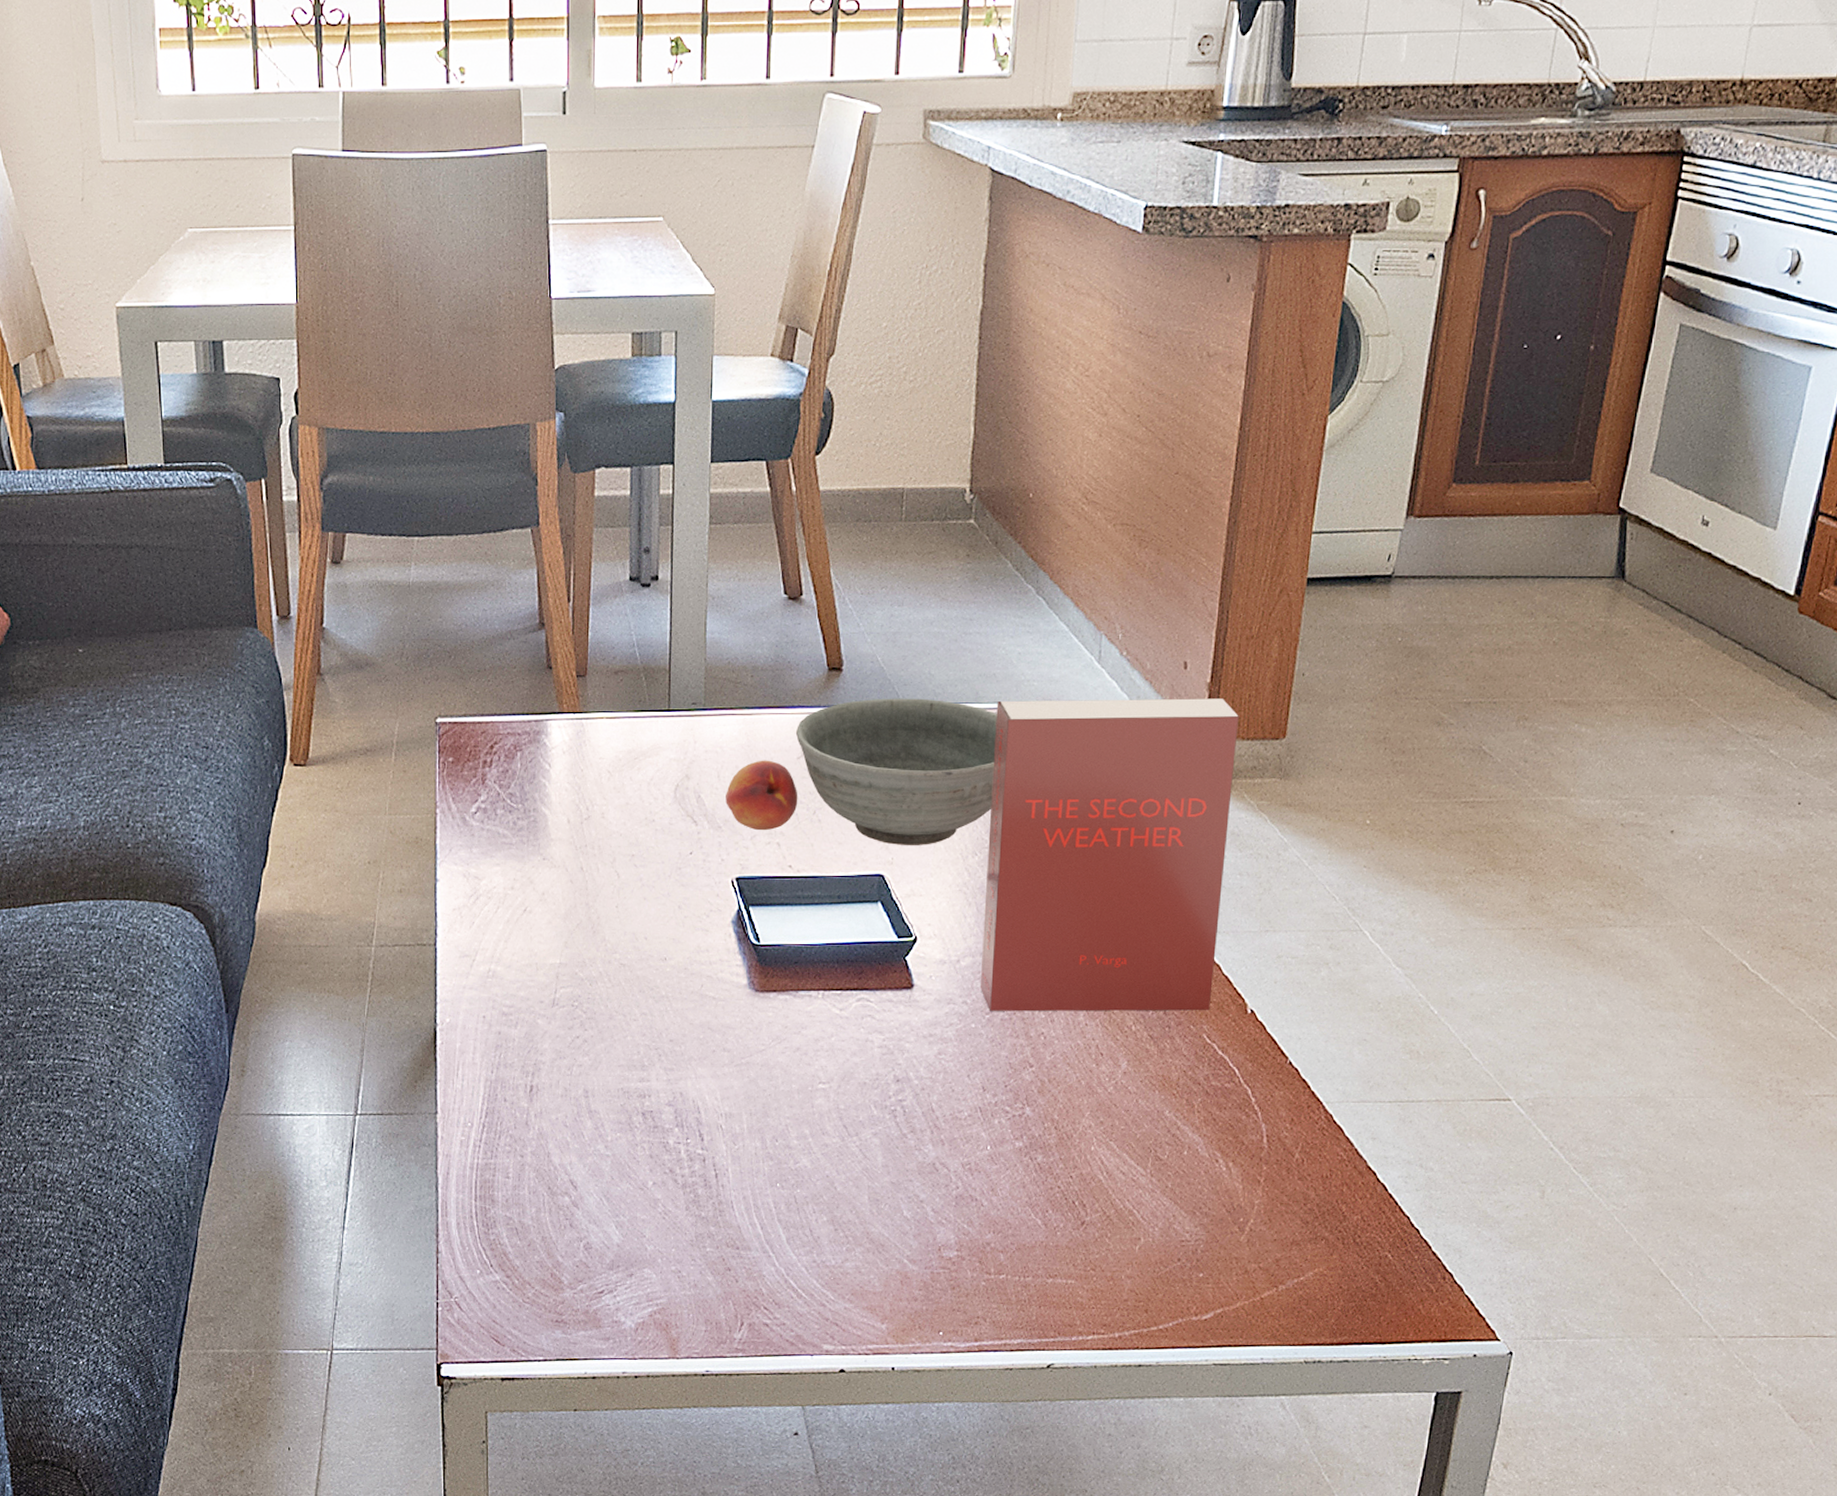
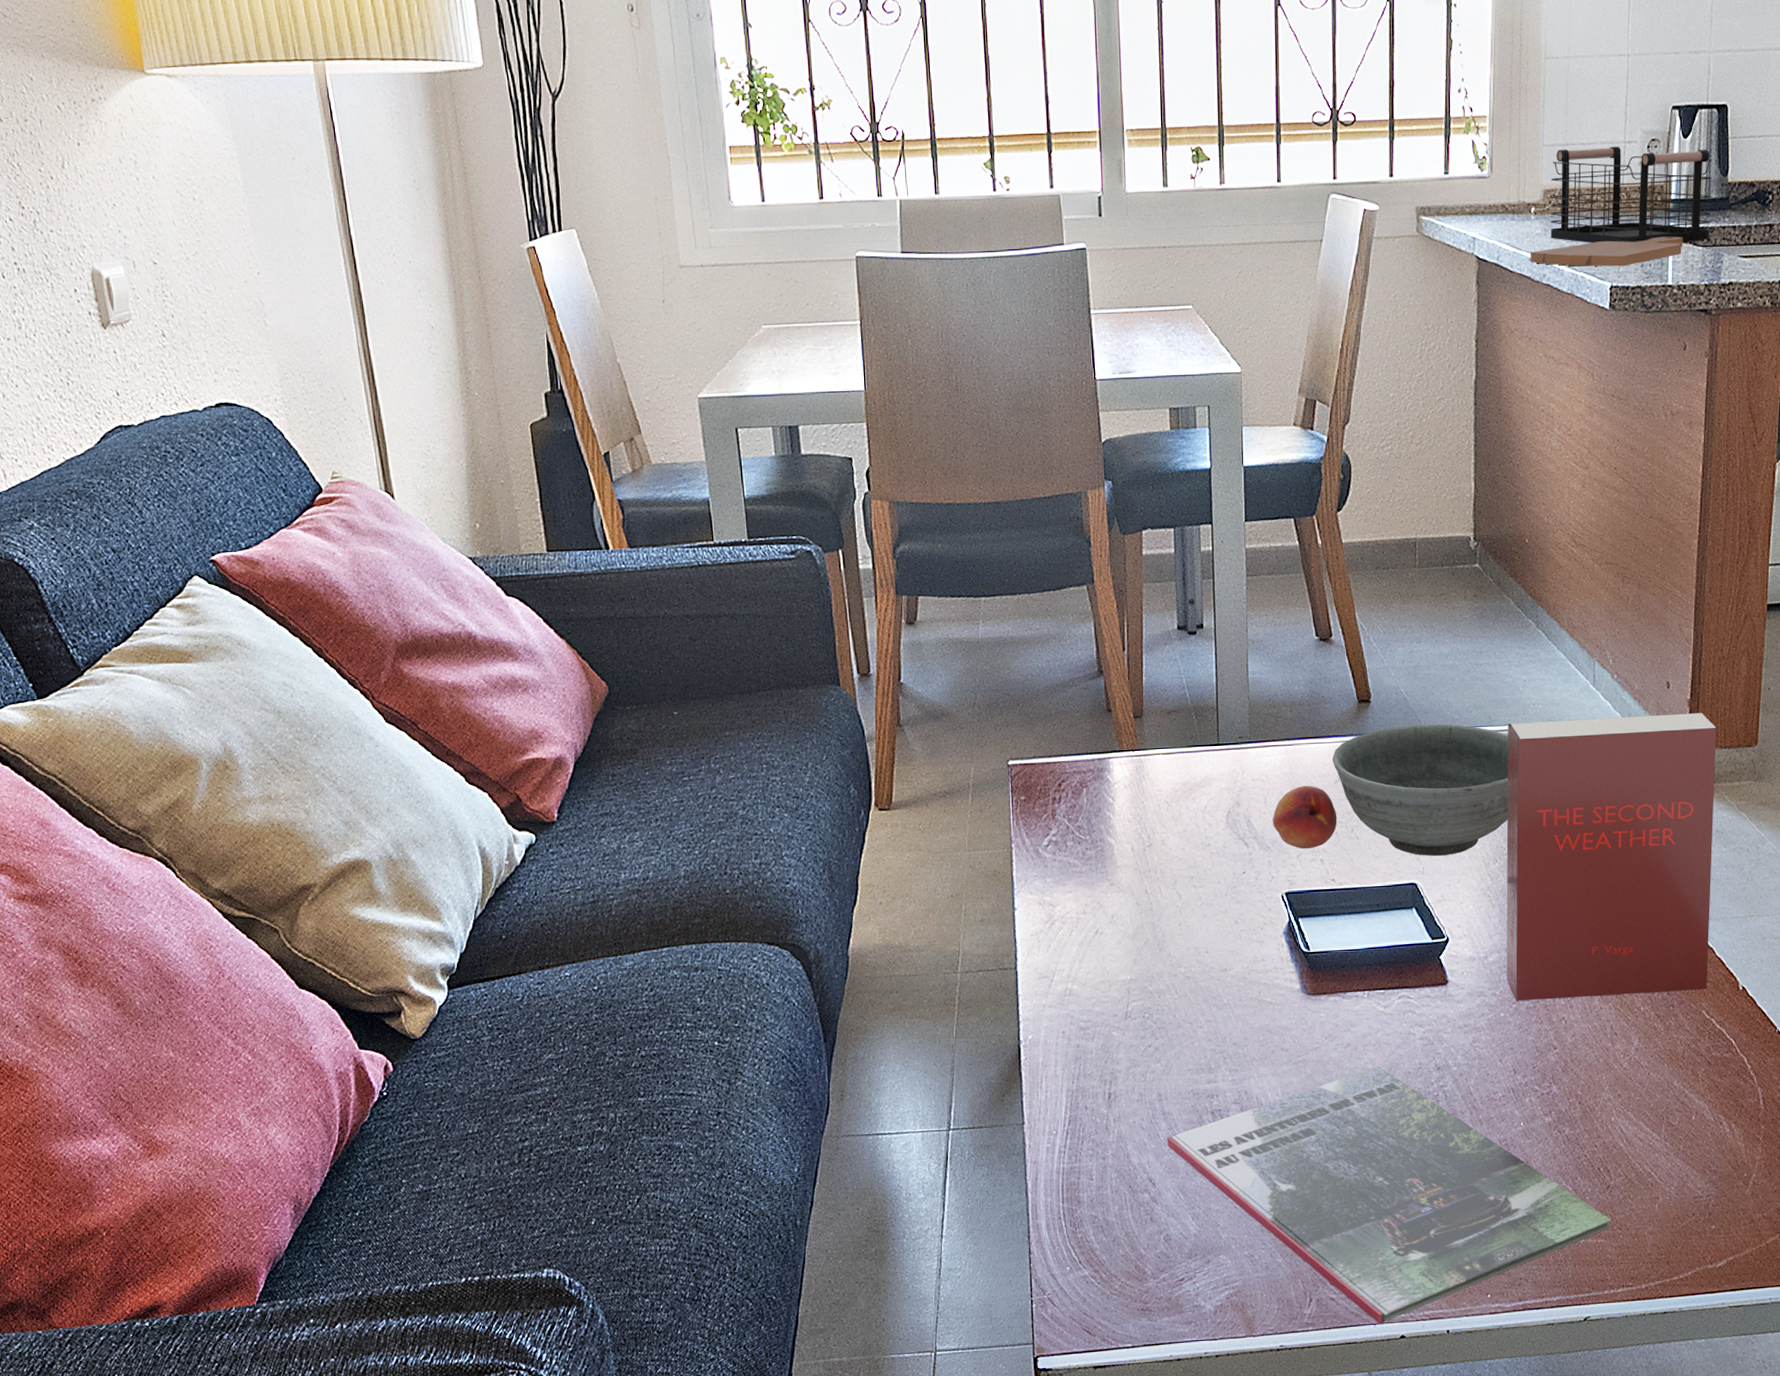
magazine: none [592,1074,1085,1355] -> present [1167,1066,1612,1324]
cutting board: none [1052,149,1234,184] -> present [1530,236,1683,267]
dish rack: none [1078,43,1273,156] -> present [1550,146,1712,243]

